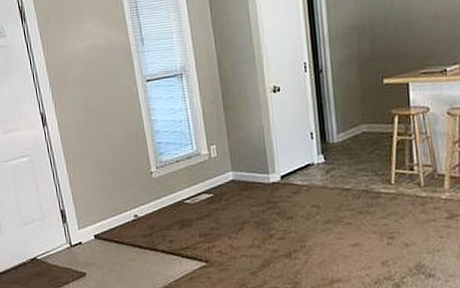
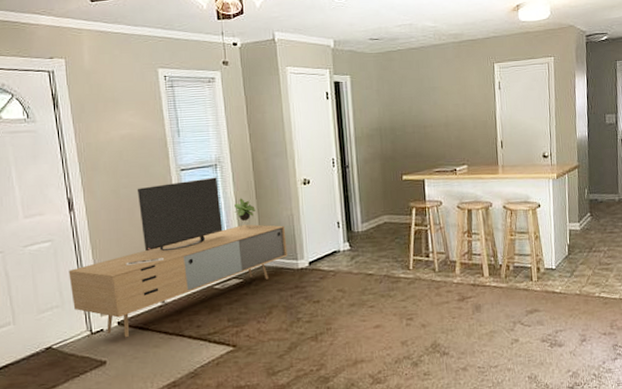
media console: none [46,87,258,251] -> present [68,177,288,338]

